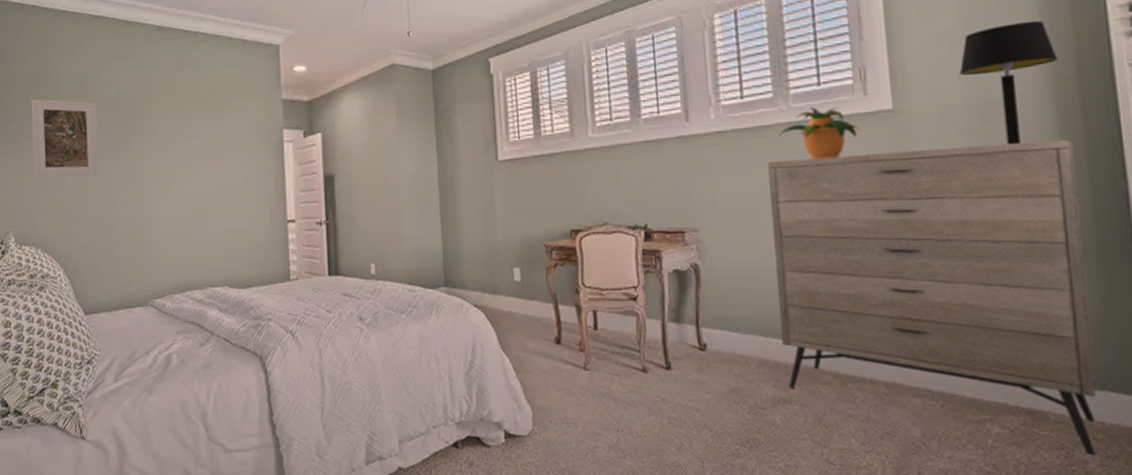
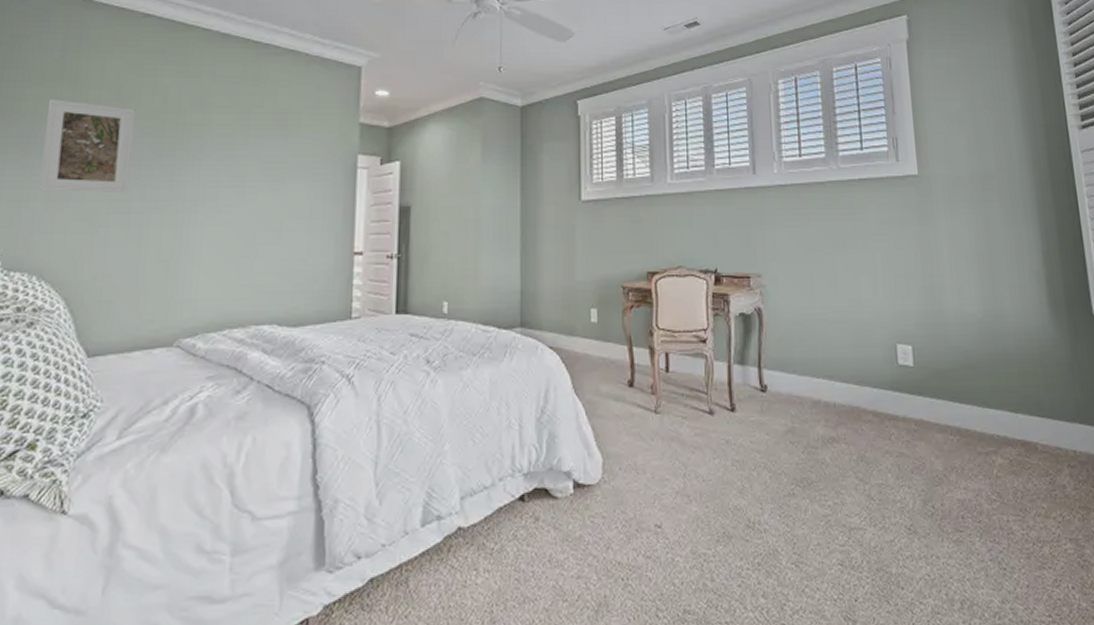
dresser: present [768,139,1096,456] -> none [821,208,1071,481]
potted plant: present [780,107,859,160] -> none [831,169,893,215]
table lamp: present [959,20,1058,145] -> none [966,110,1034,211]

